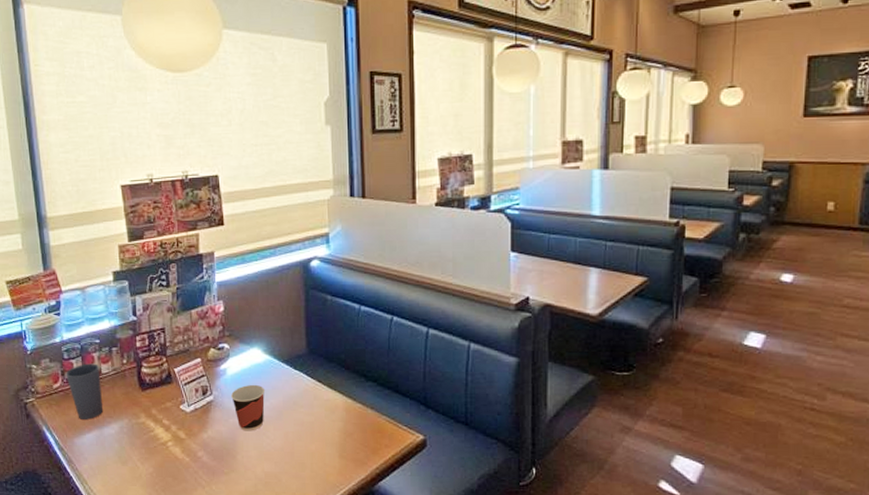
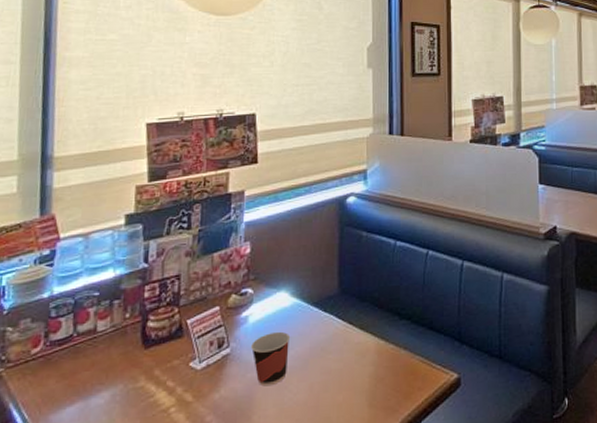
cup: present [66,363,104,420] -> none [50,320,95,390]

